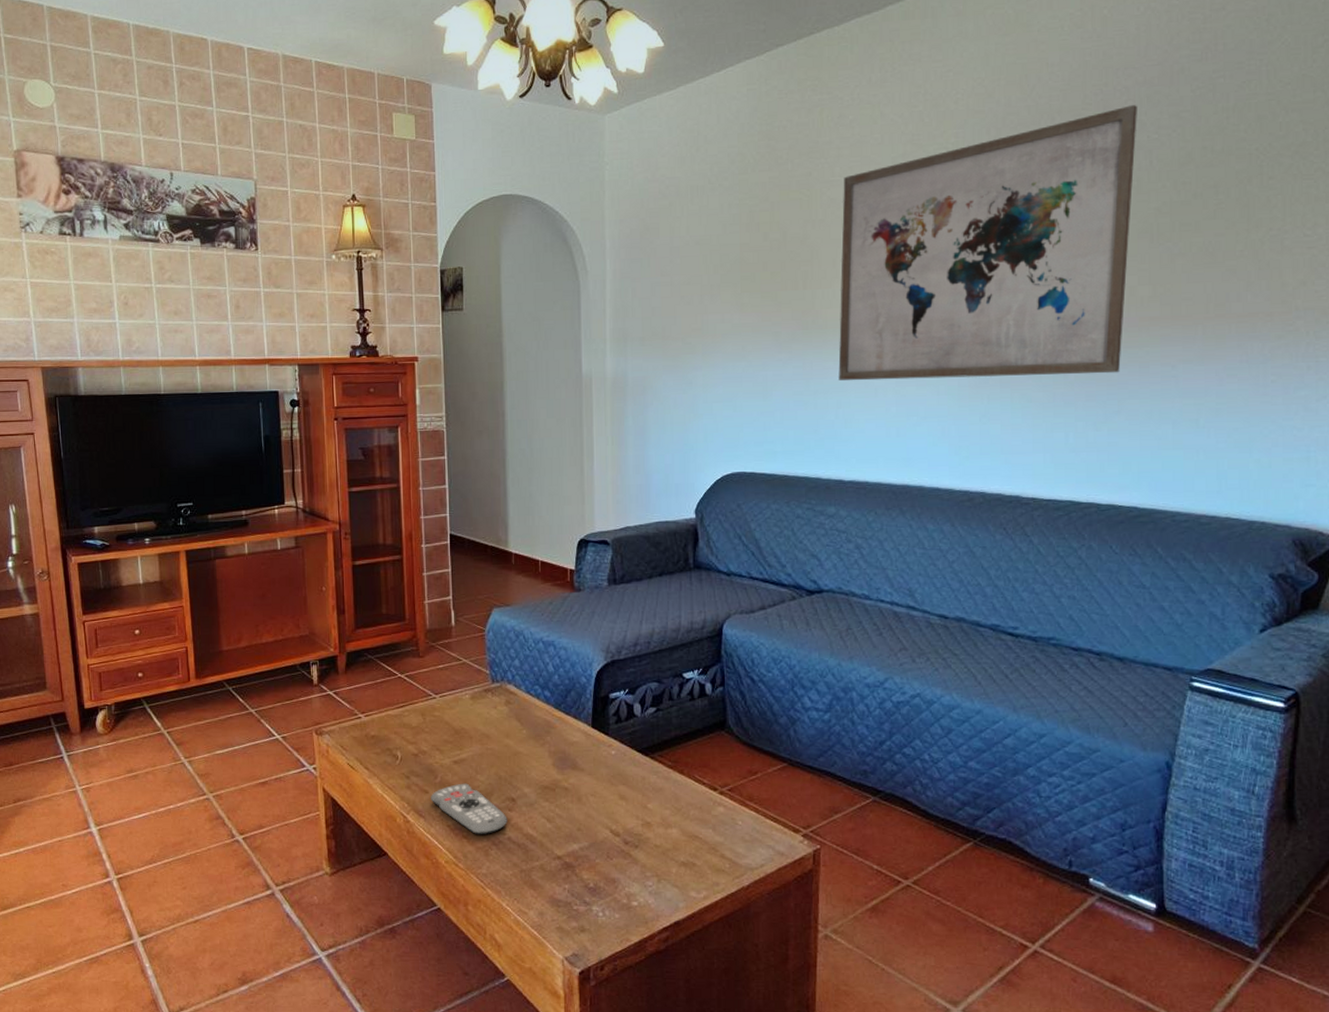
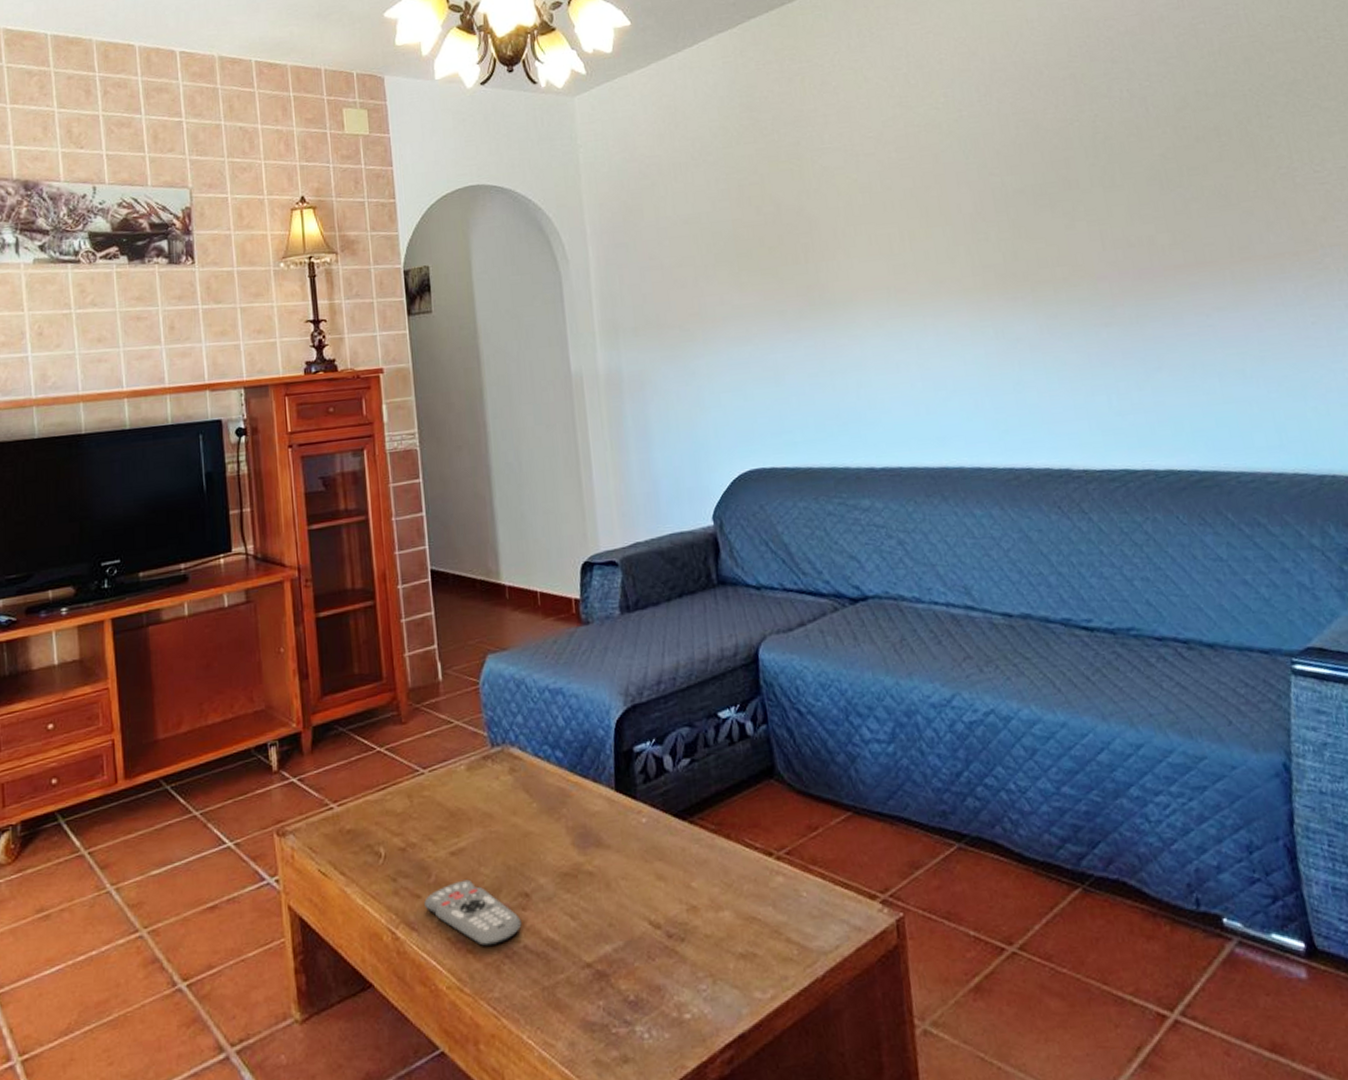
wall art: present [838,105,1137,381] -> none [834,54,1153,358]

